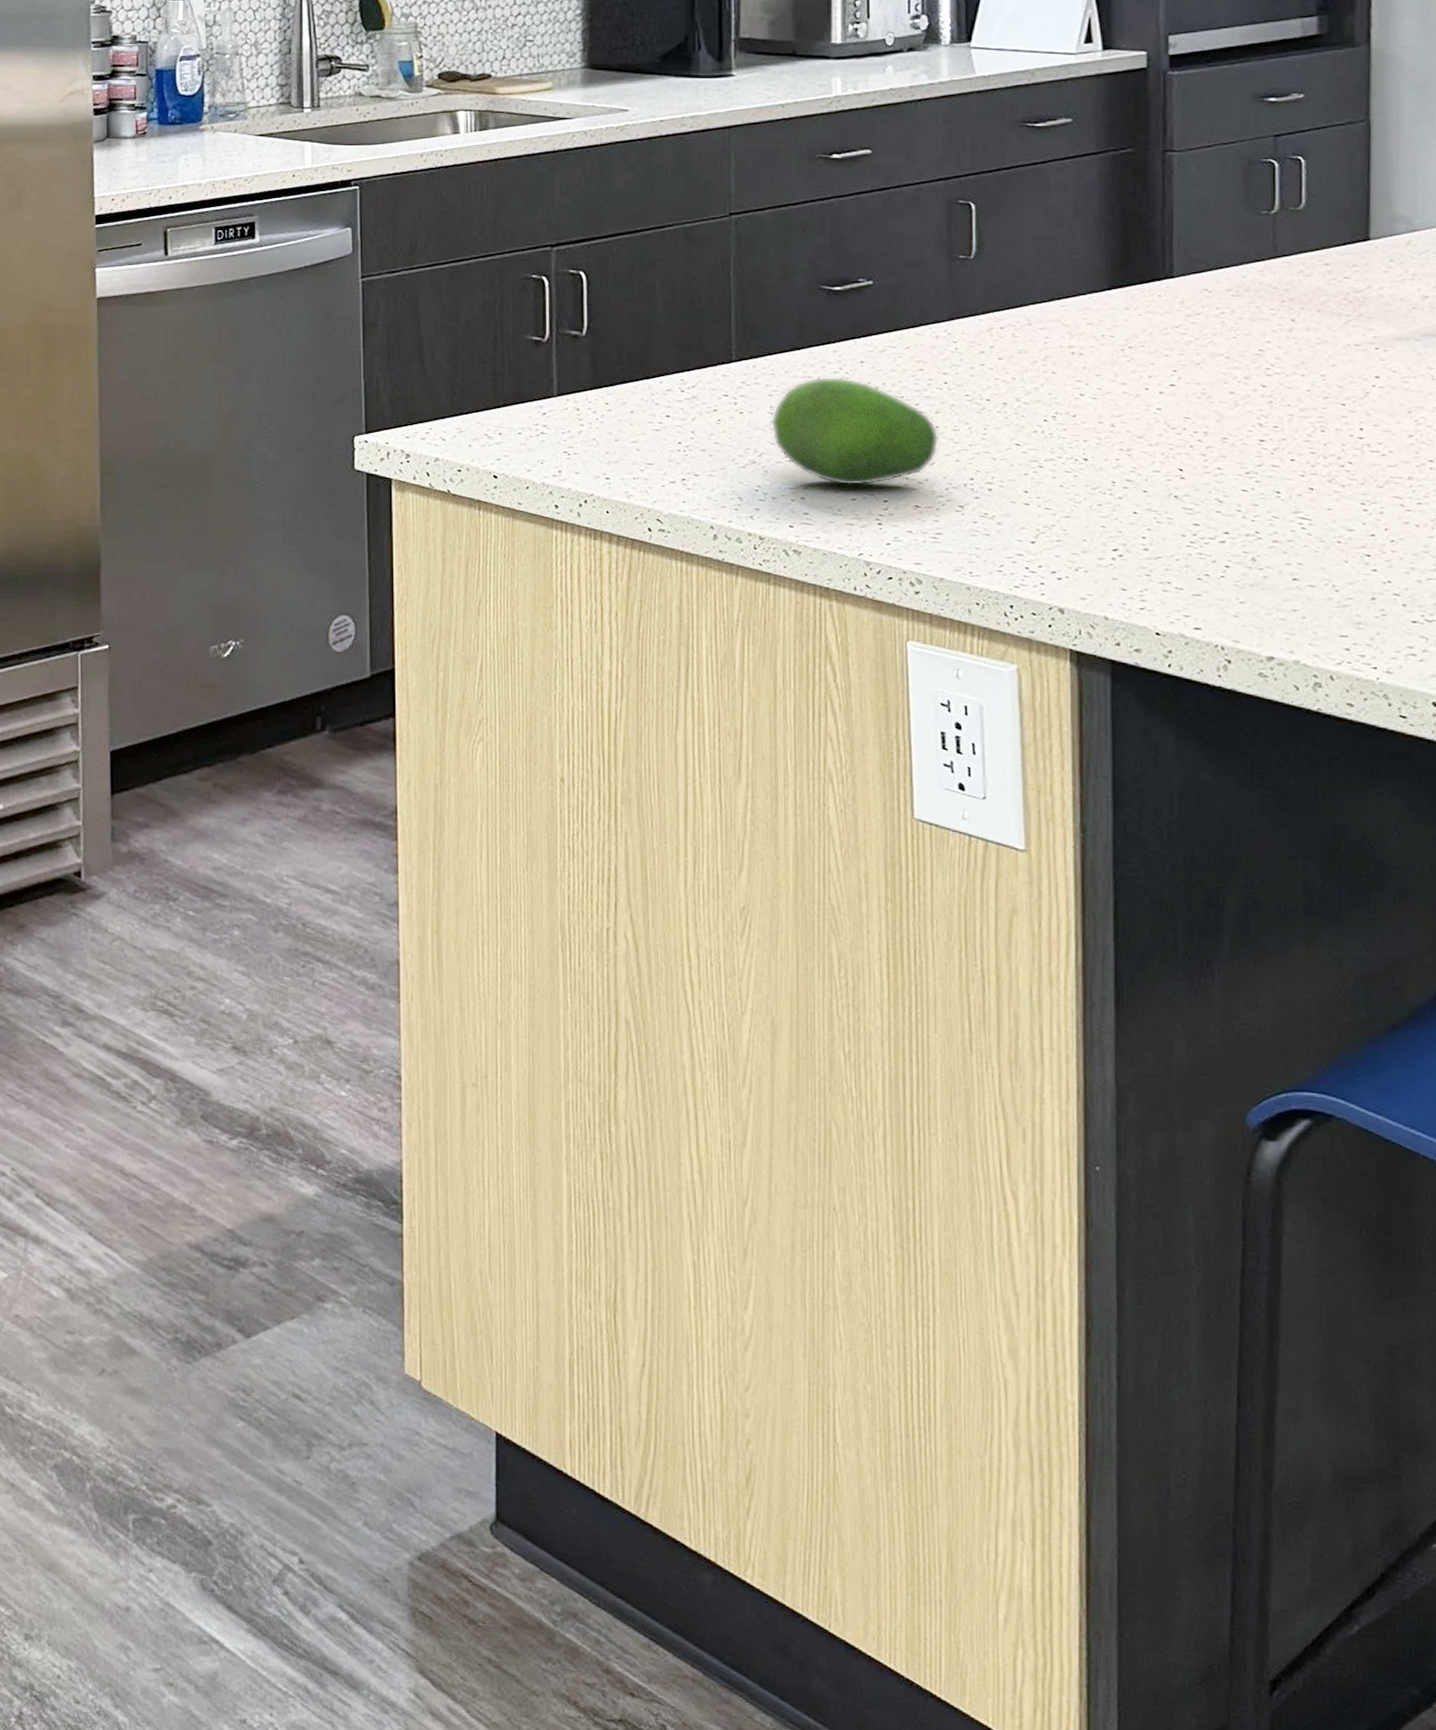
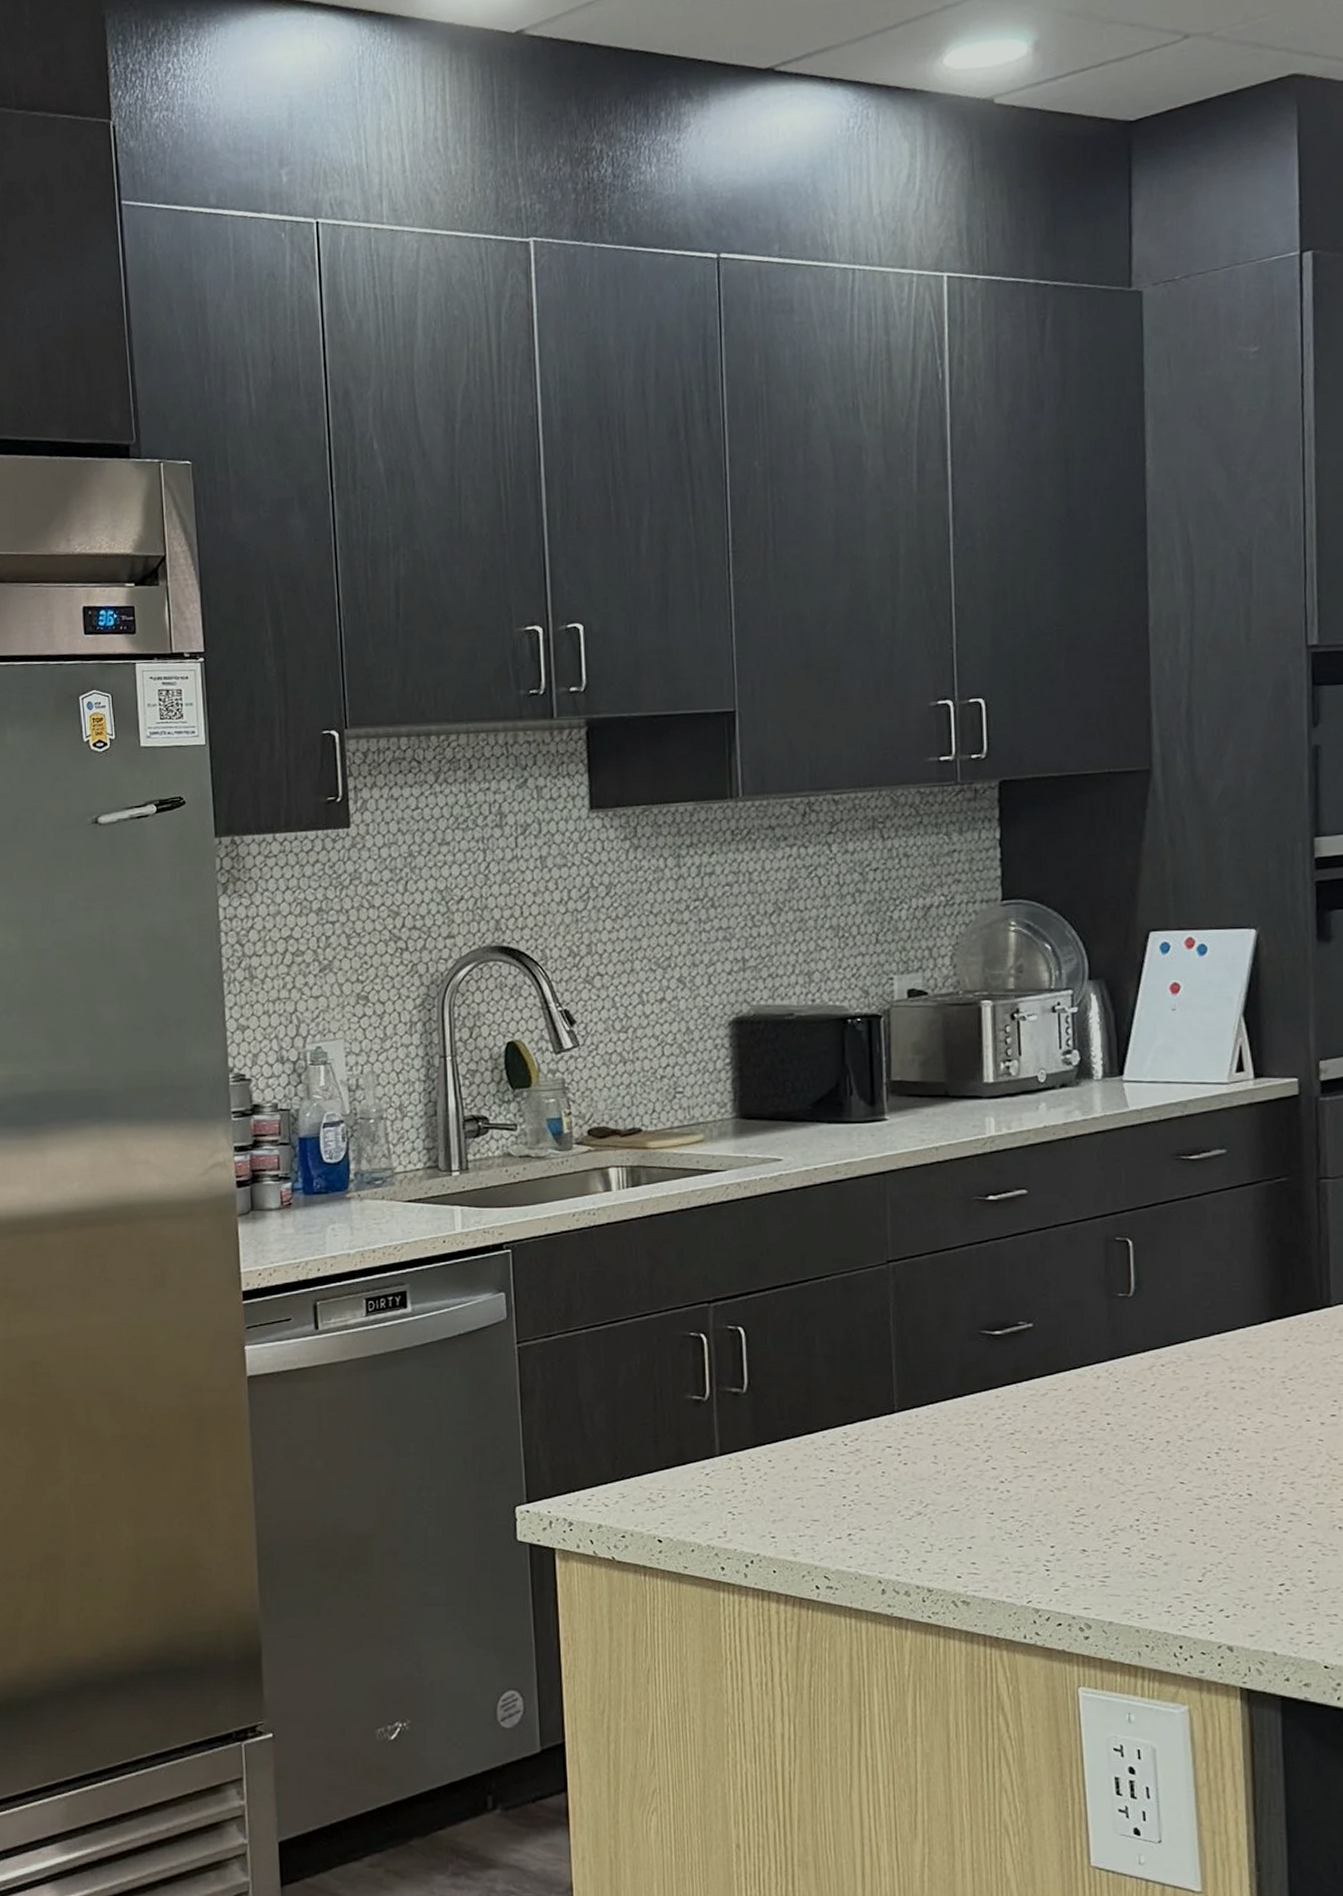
fruit: present [770,376,940,487] -> none [935,1422,1105,1534]

